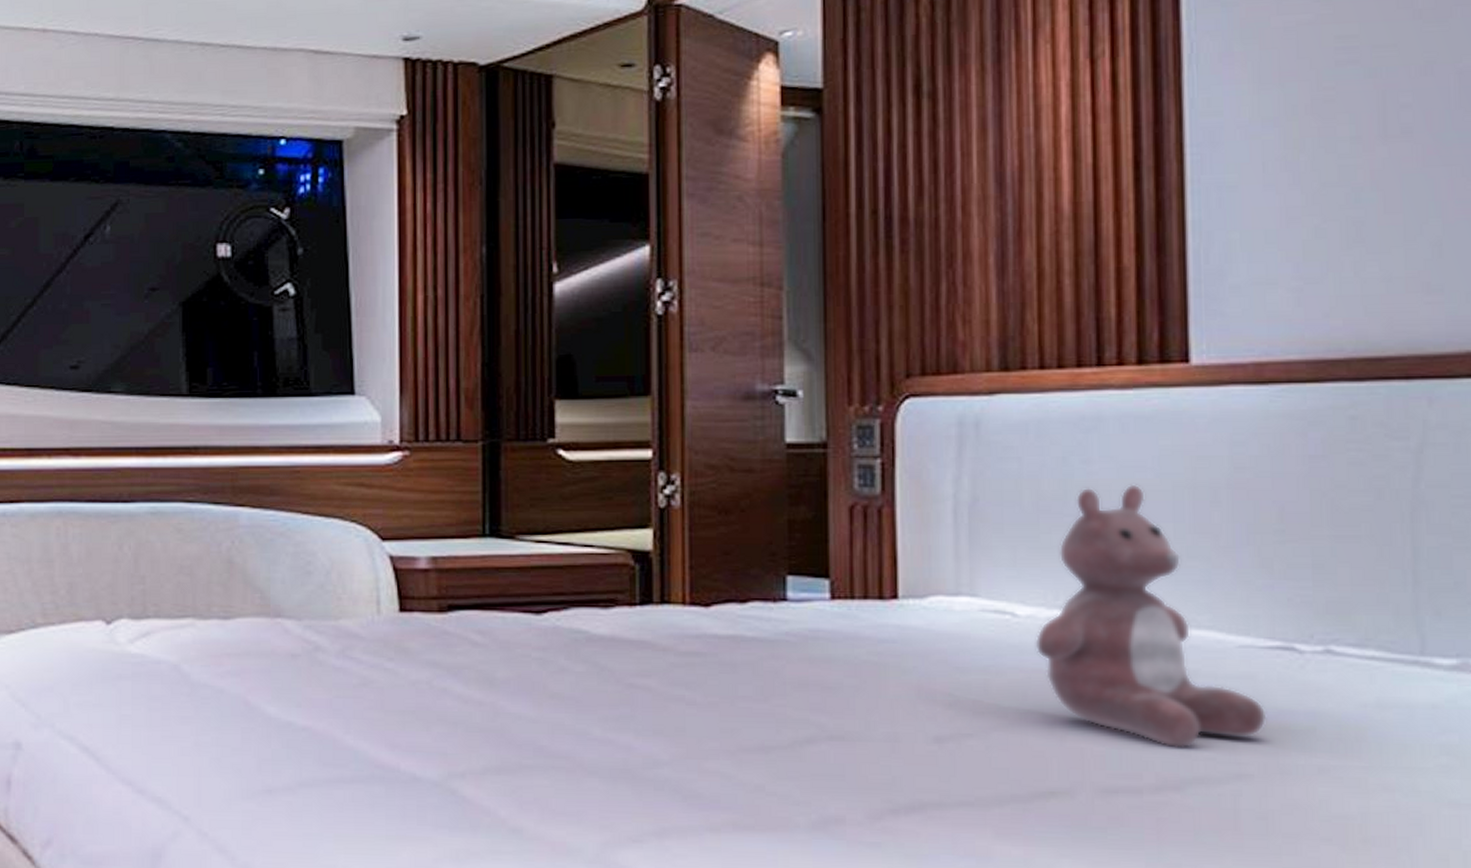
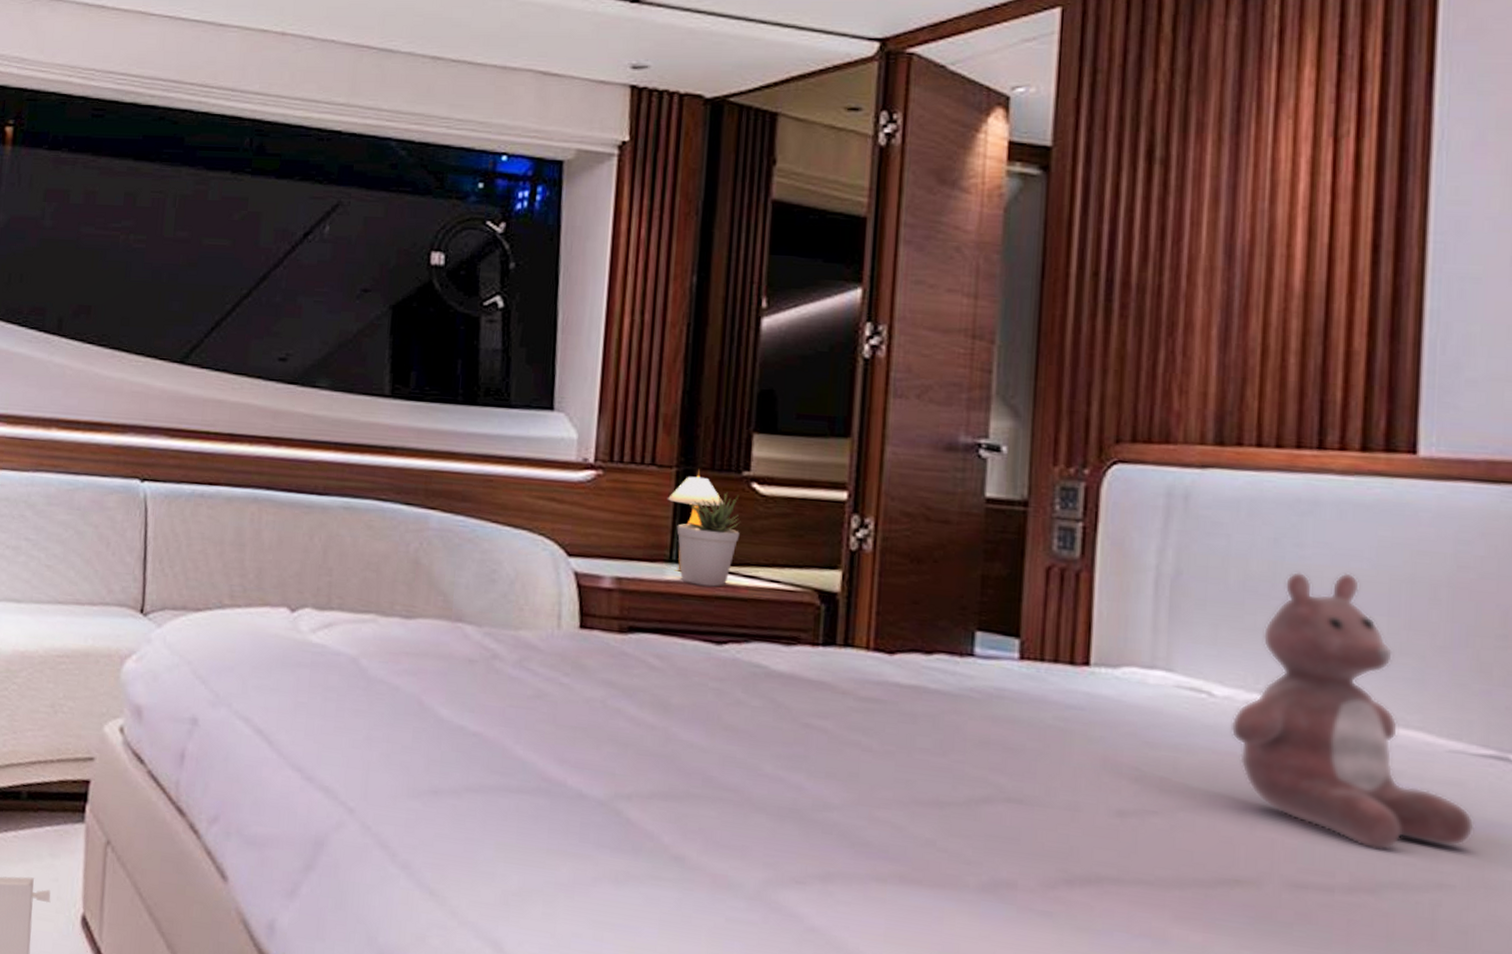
table lamp: none [475,441,532,545] -> present [667,469,724,572]
potted plant: none [487,461,550,558] -> present [676,492,741,588]

